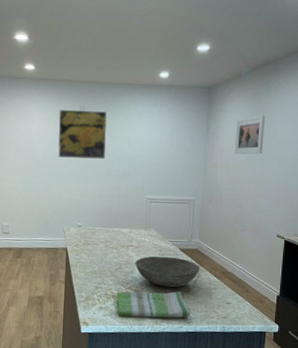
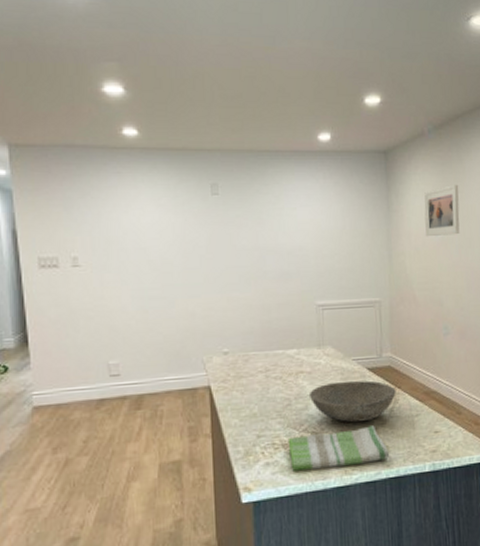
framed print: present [57,109,107,159] -> none [180,190,255,258]

